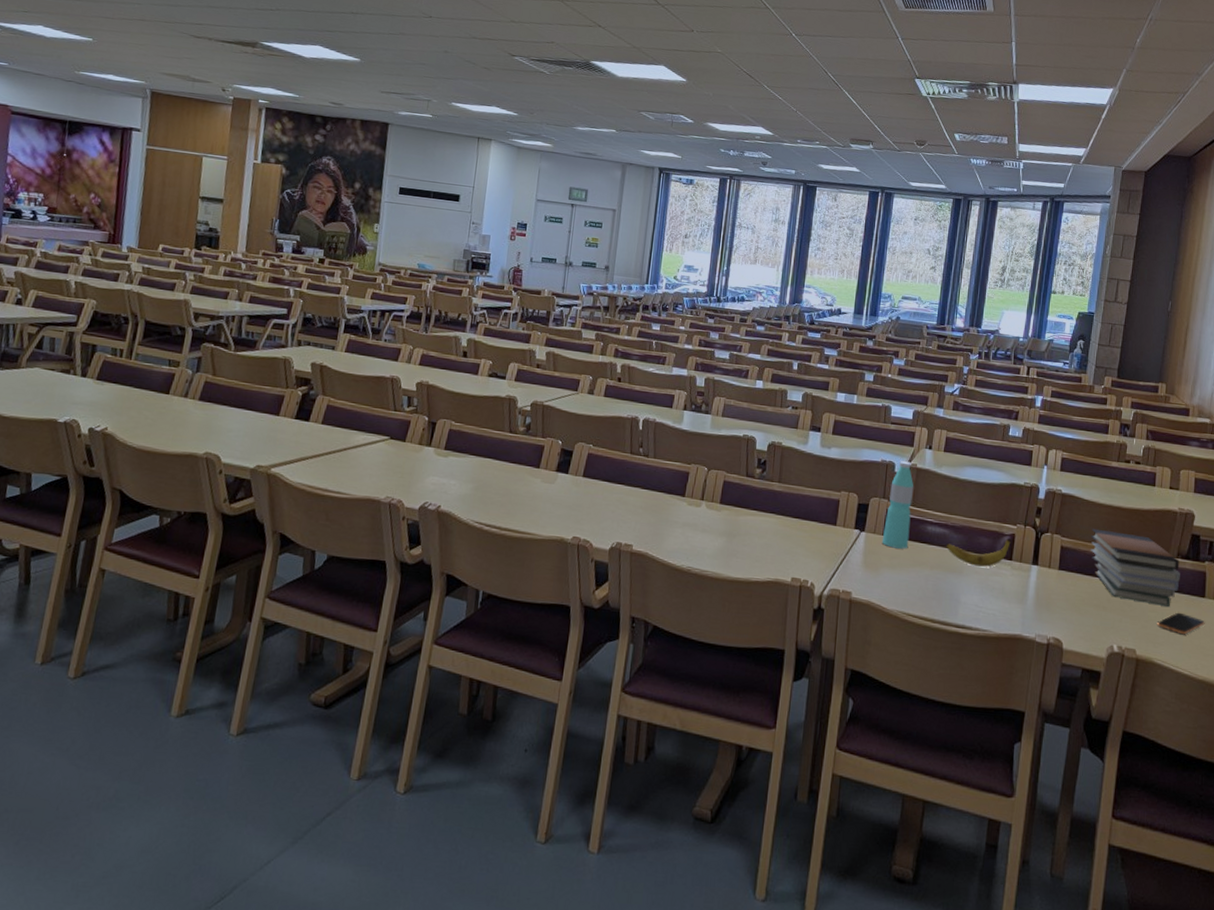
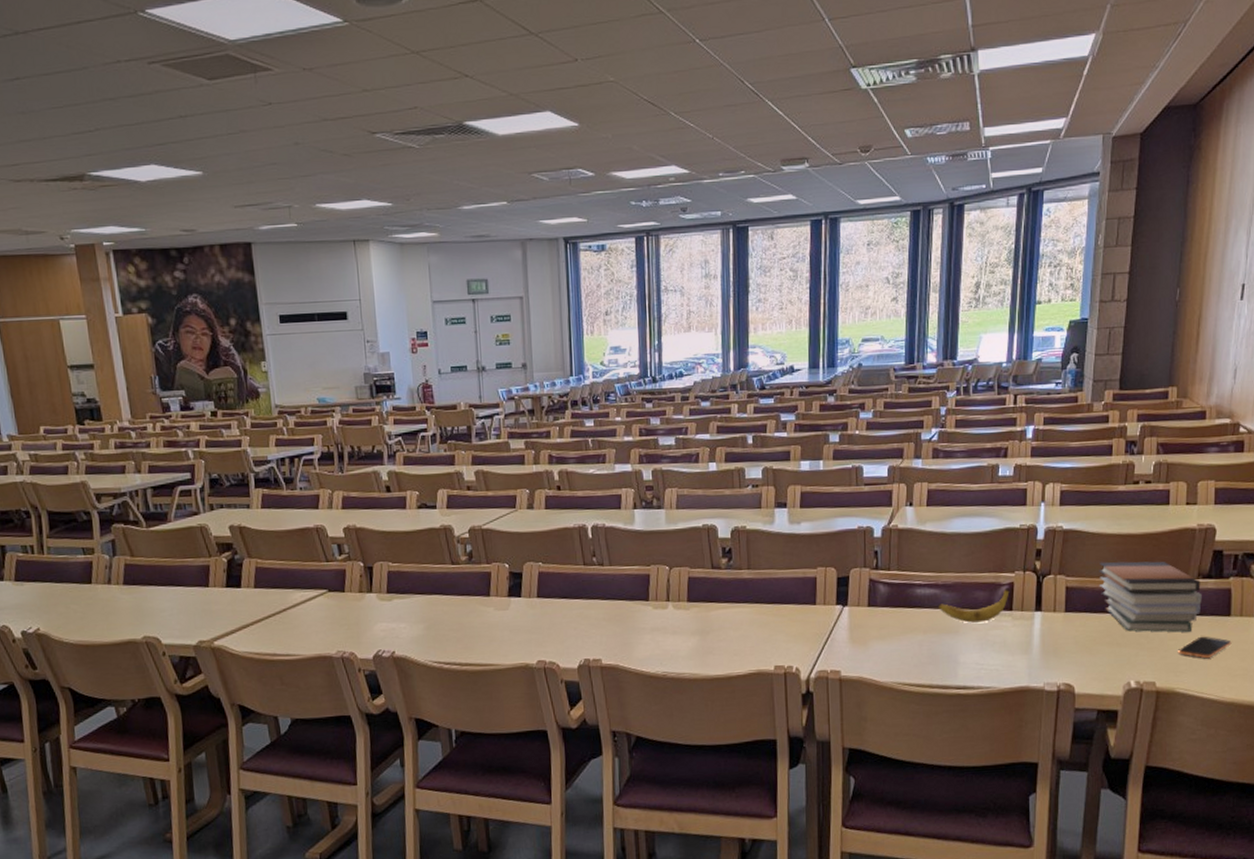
water bottle: present [881,461,914,549] -> none [867,523,897,618]

